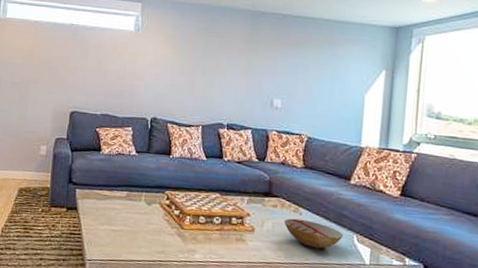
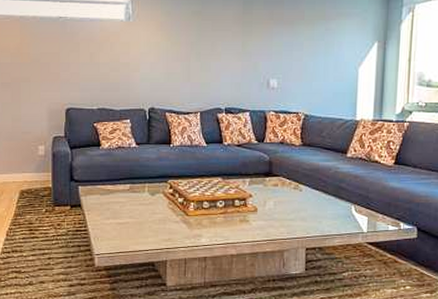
bowl: present [284,218,343,249] -> none [285,195,342,222]

